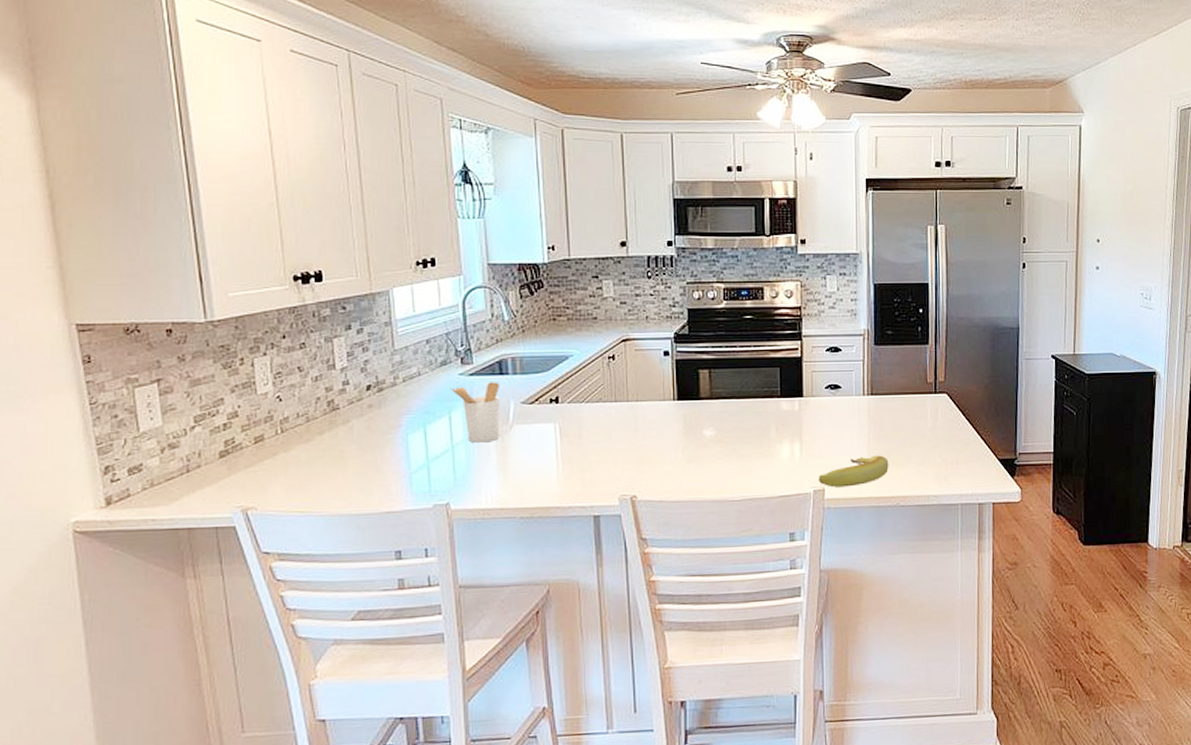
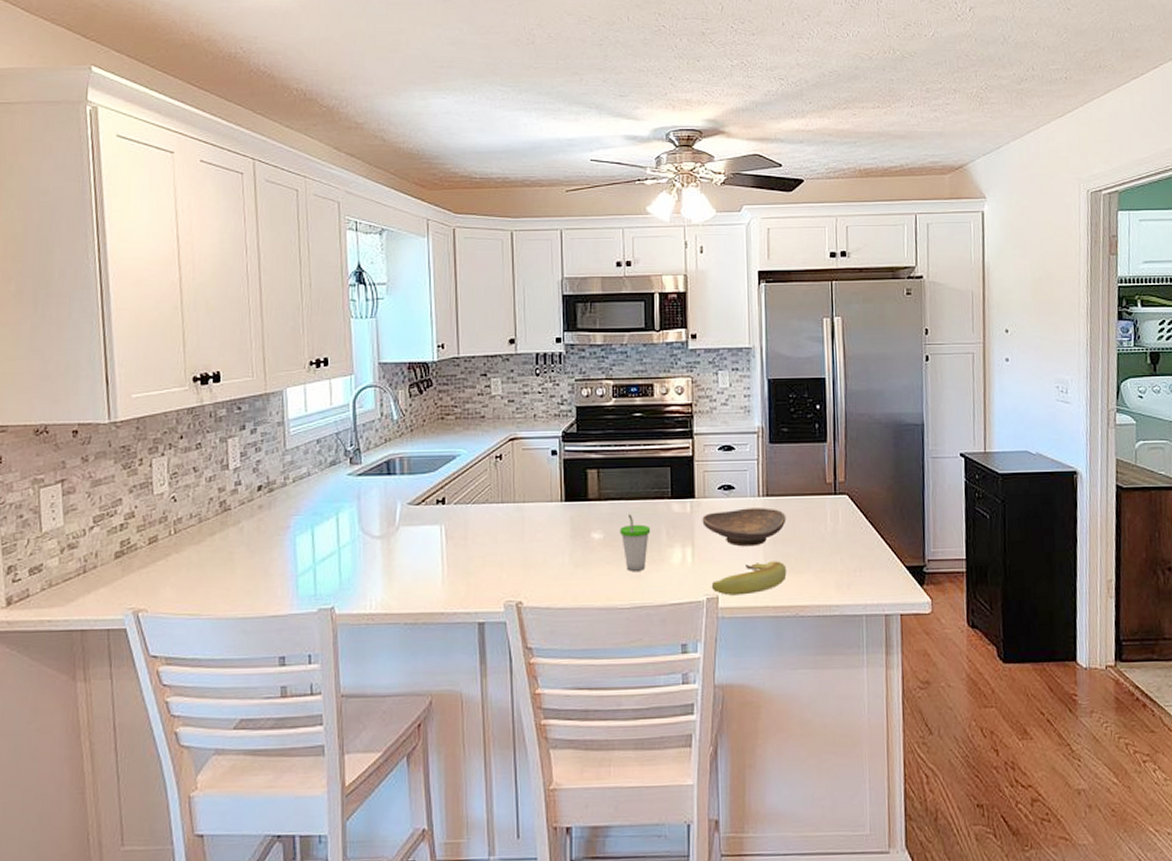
utensil holder: present [450,382,500,443] -> none [338,482,387,545]
cup: none [731,412,761,466] -> present [620,514,651,571]
decorative bowl: none [810,406,889,442] -> present [702,508,786,547]

